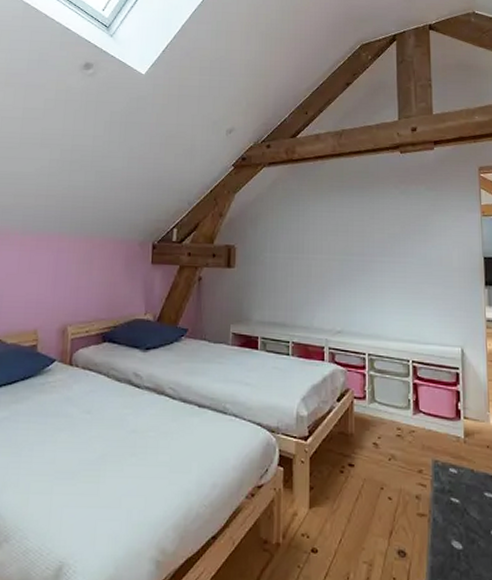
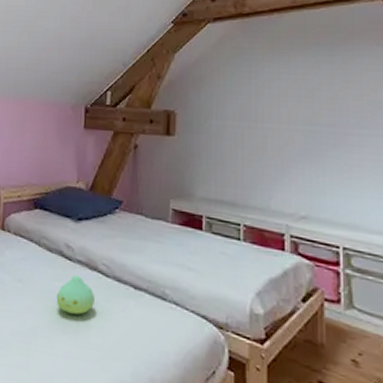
plush toy: none [125,401,163,437] -> present [56,275,96,315]

